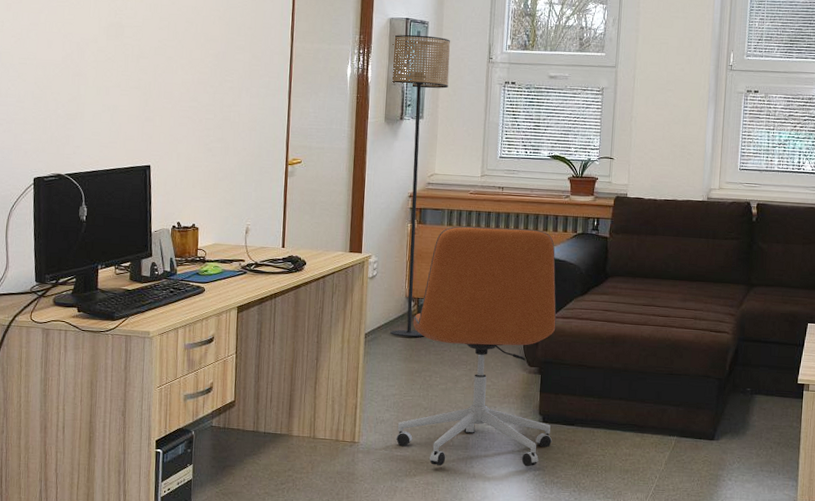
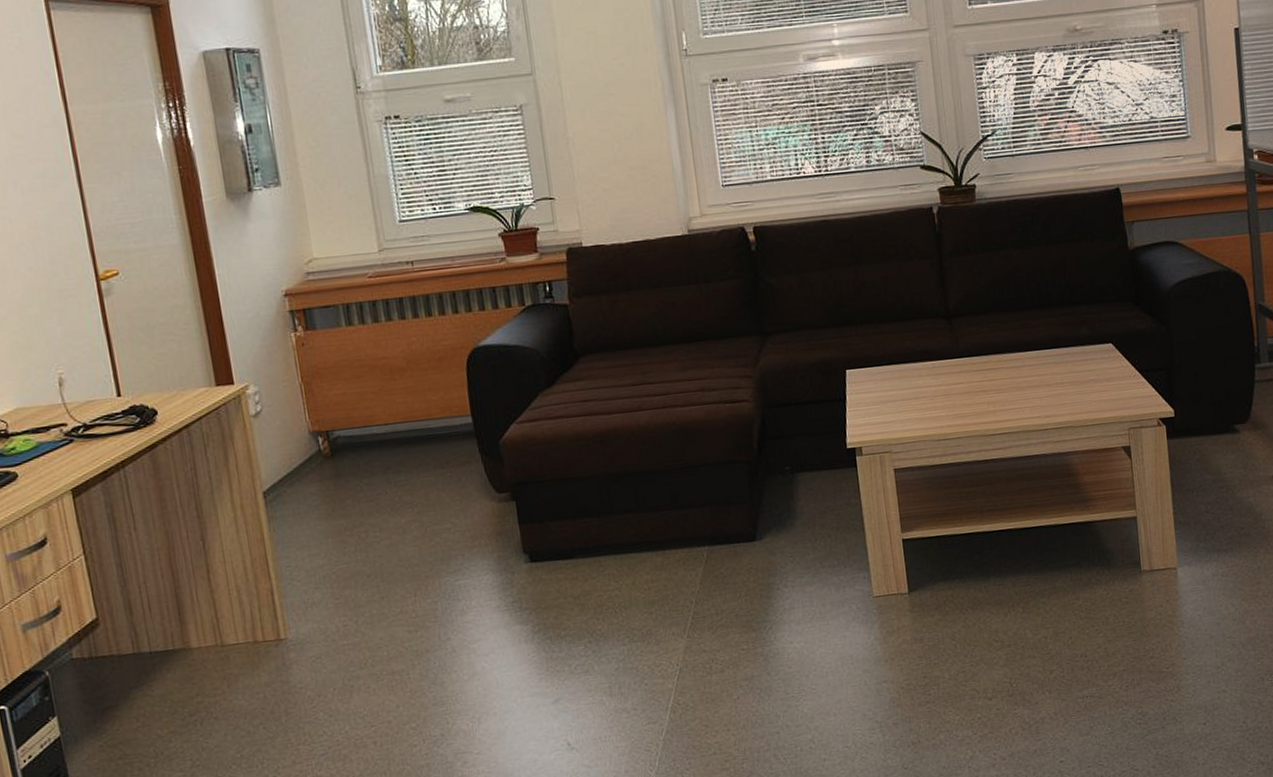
floor lamp: present [390,34,450,337] -> none [214,68,345,488]
office chair: present [395,226,557,467] -> none [325,310,549,648]

